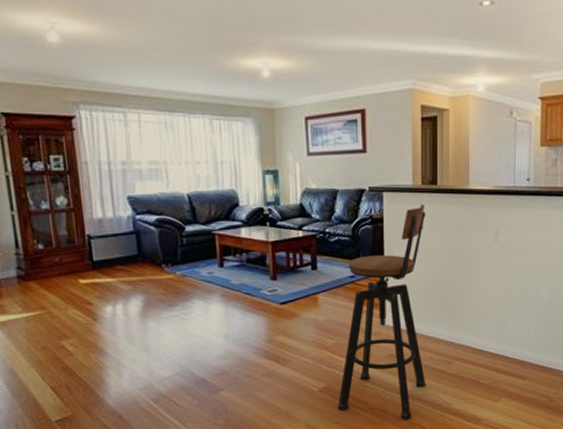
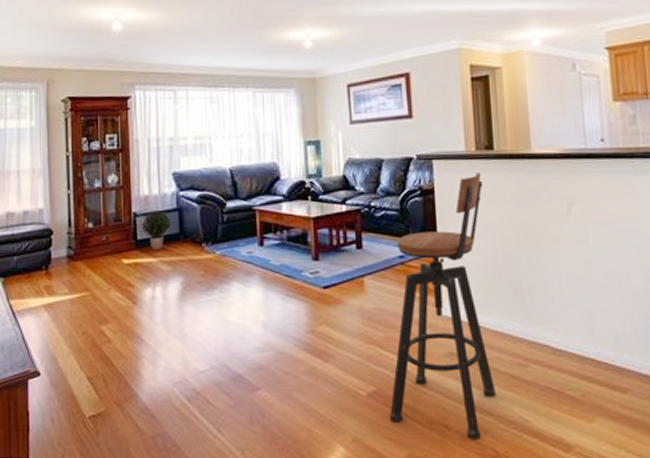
potted plant: none [96,233,129,271] -> present [141,211,172,251]

